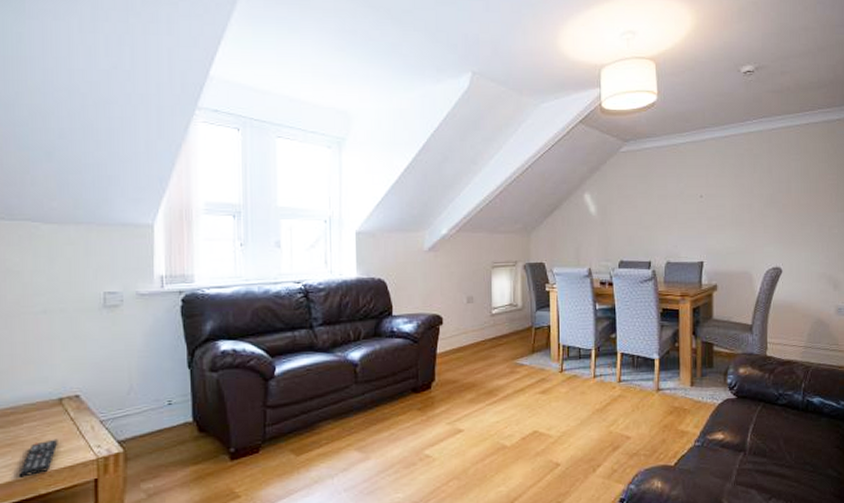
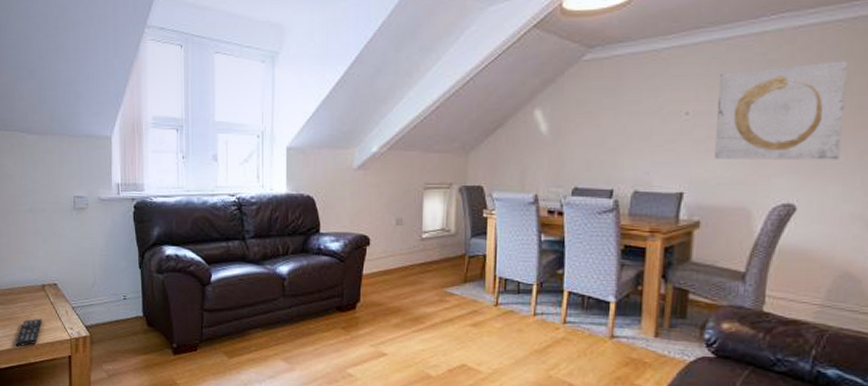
wall art: none [723,156,807,233] -> present [715,61,848,160]

